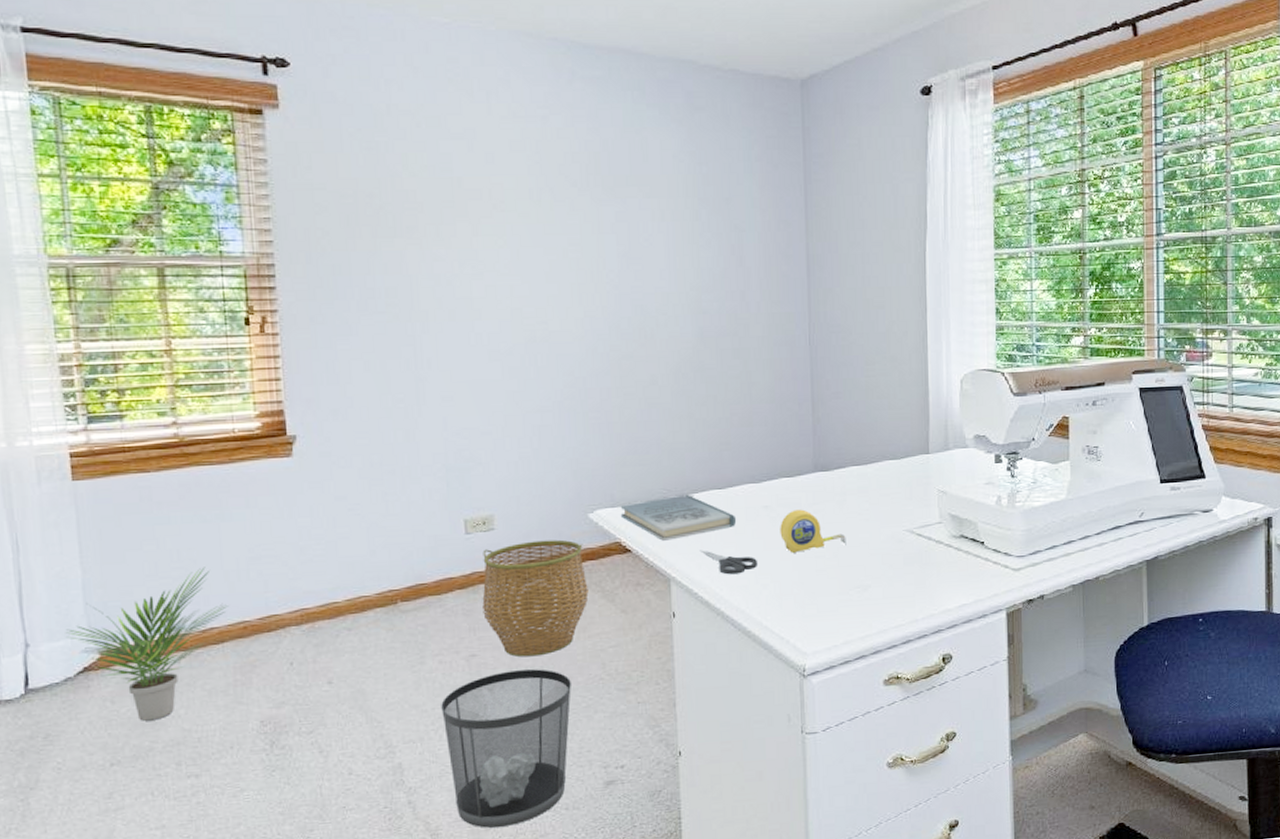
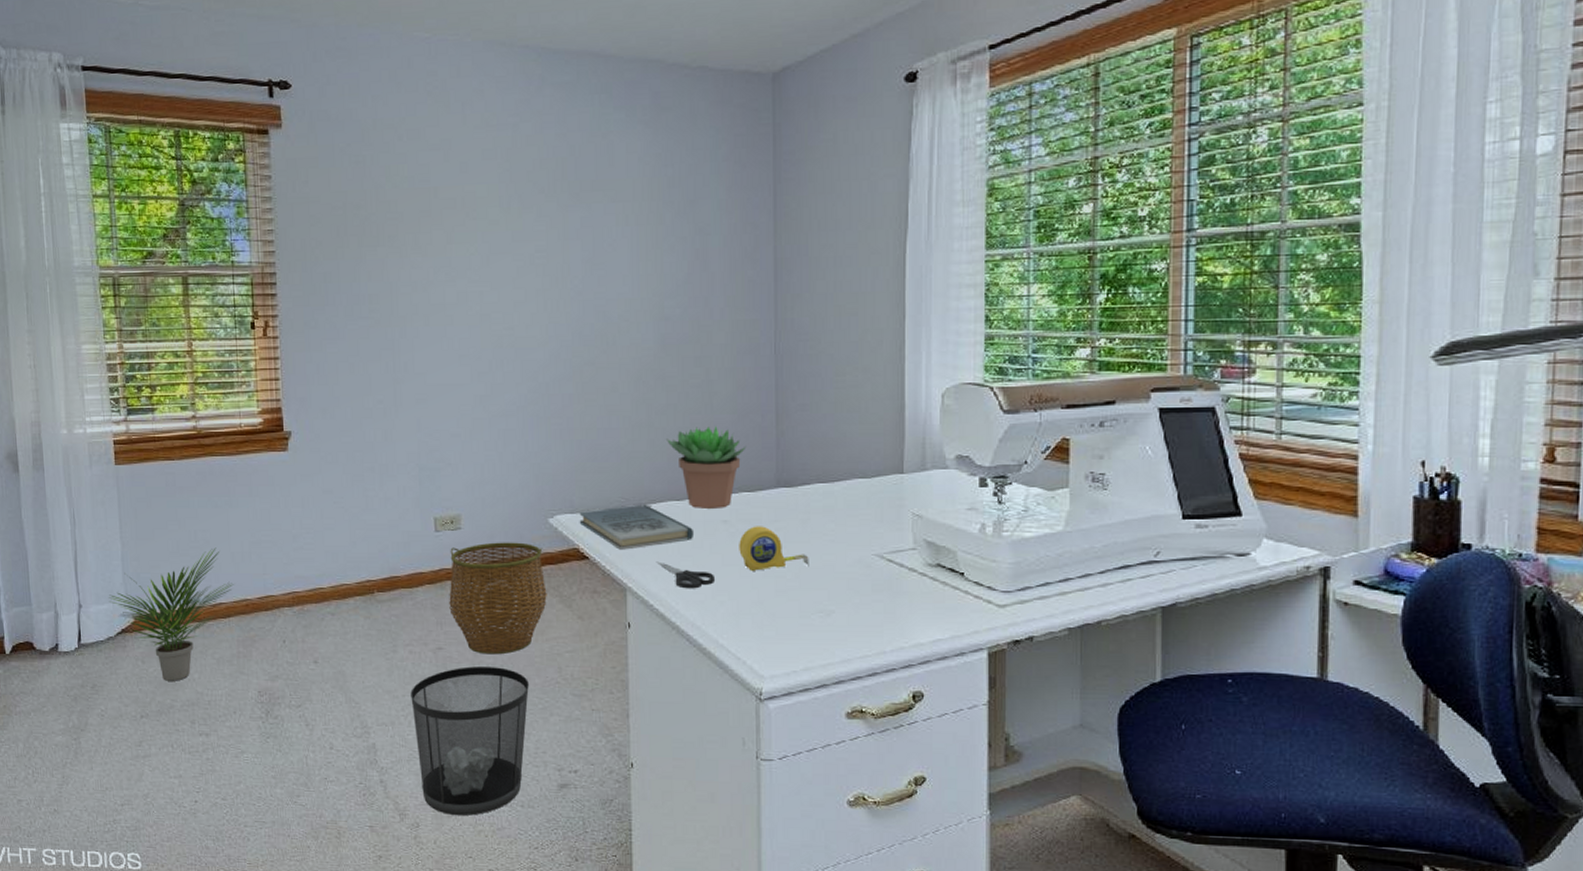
succulent plant: none [707,416,785,497] -> present [667,426,747,510]

